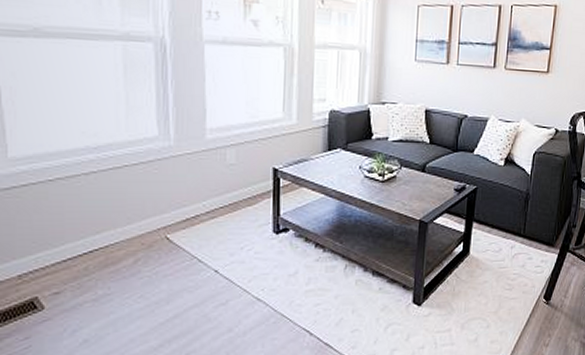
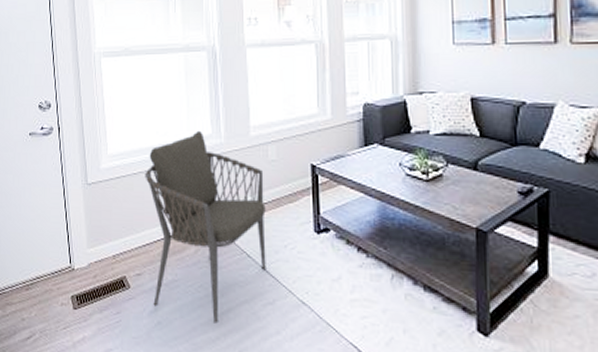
armchair: none [65,131,221,332] -> present [145,130,266,324]

